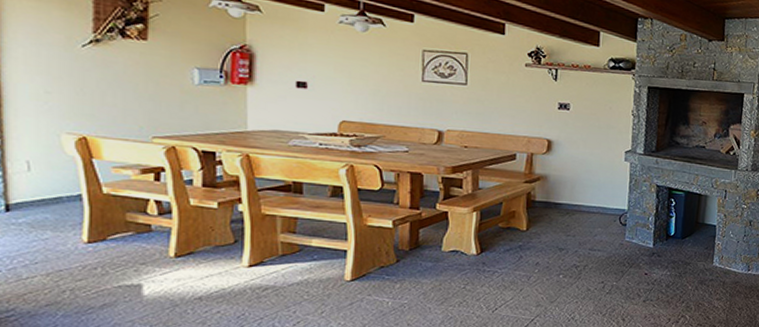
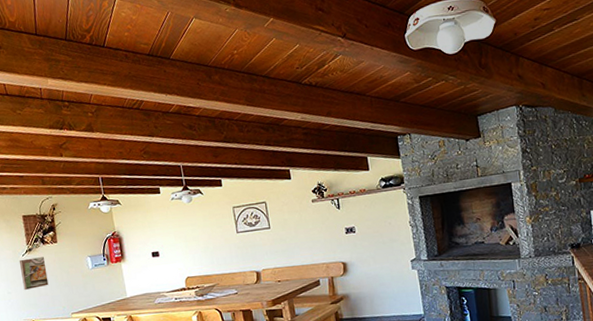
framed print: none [75,50,122,95] -> present [19,257,49,291]

